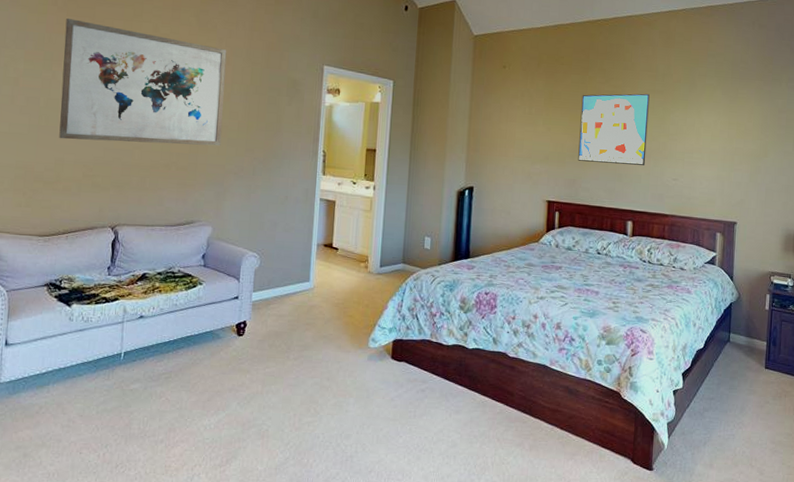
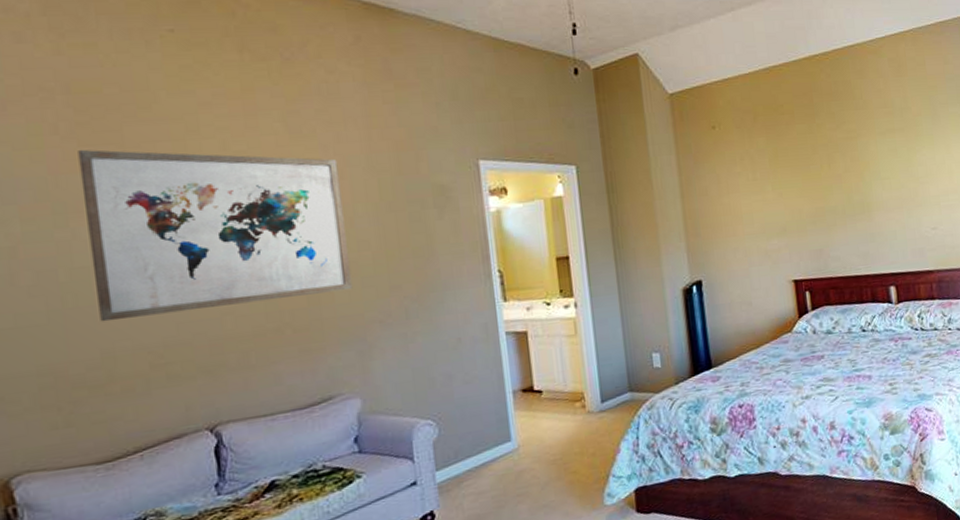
wall art: present [578,93,650,165] -> none [812,134,899,226]

